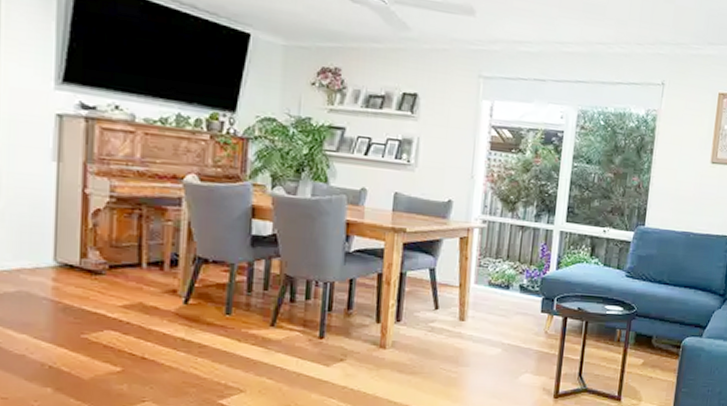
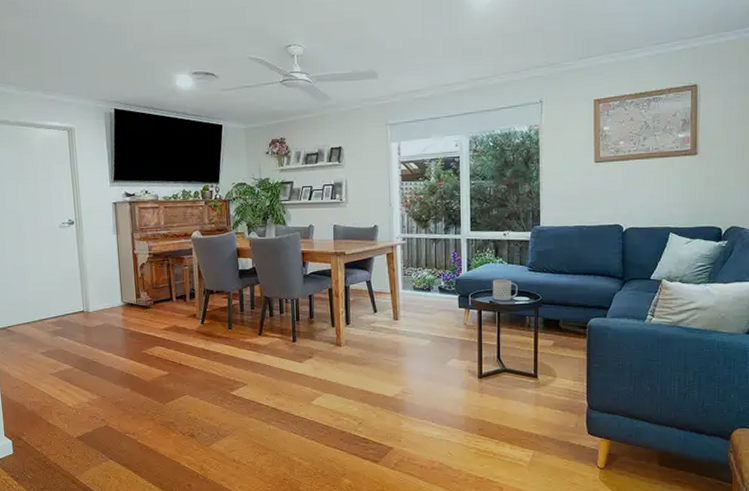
mug: none [581,283,612,310] -> present [492,279,518,302]

